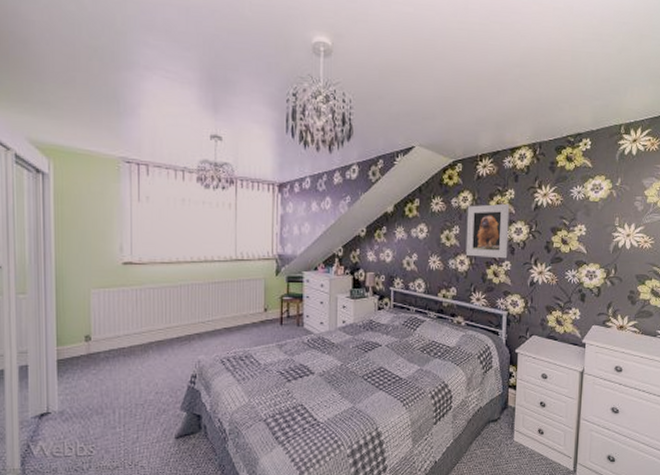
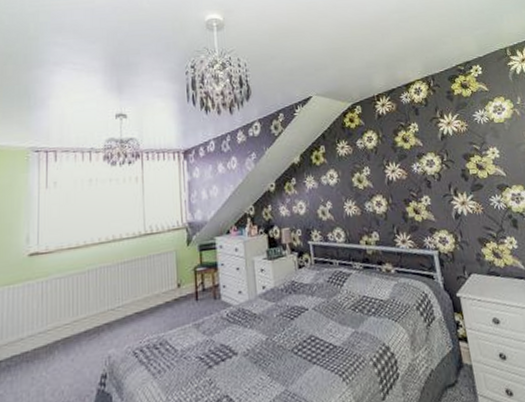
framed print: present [465,203,510,259] -> none [373,137,425,196]

